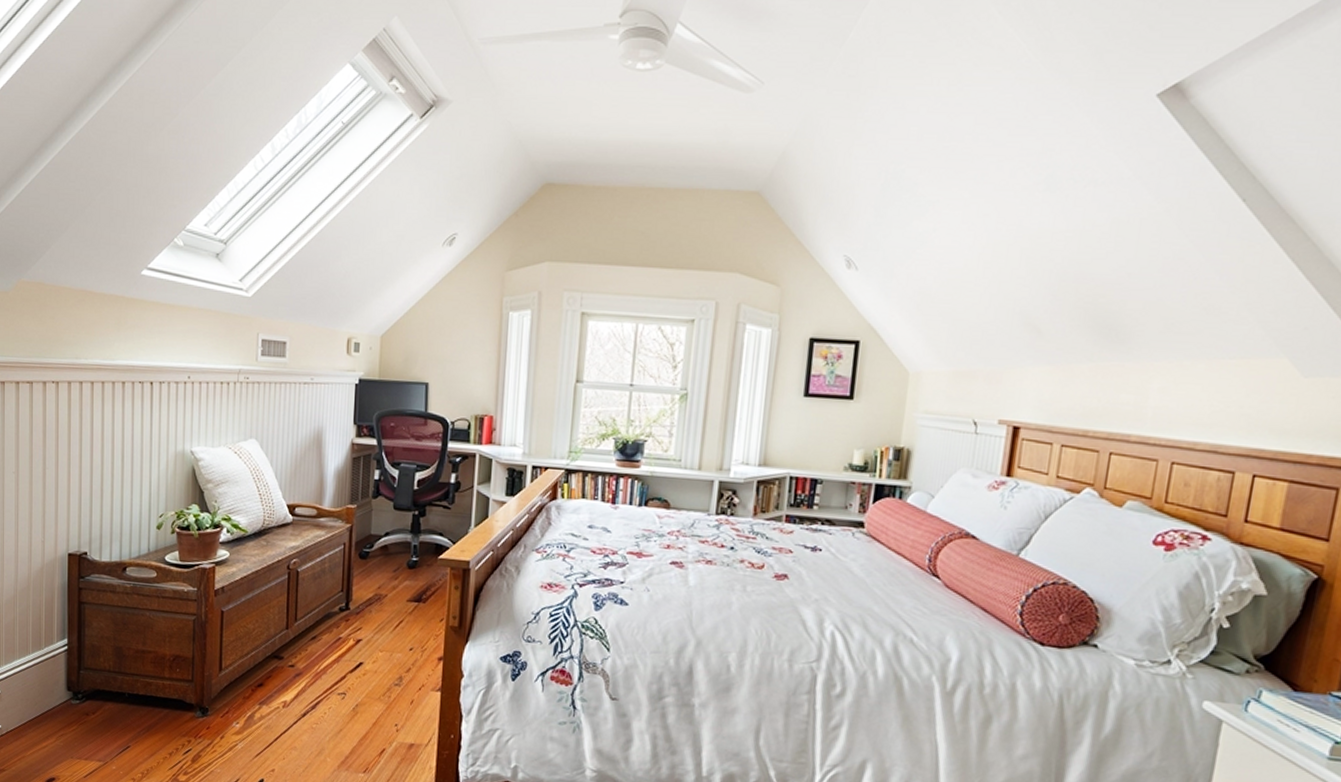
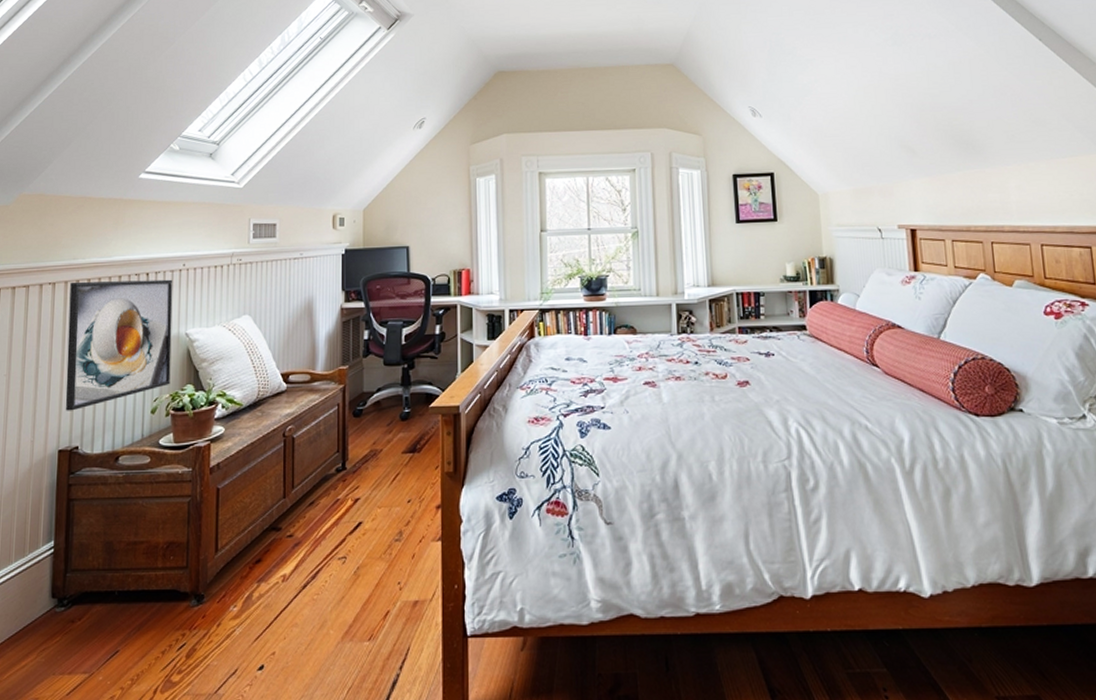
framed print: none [73,383,178,517] -> present [65,279,173,411]

